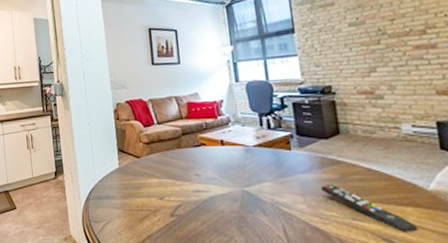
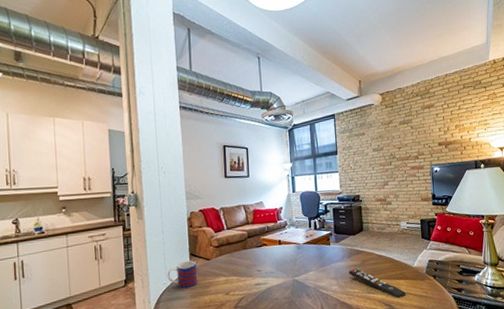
mug: none [95,157,128,187] -> present [167,260,198,289]

